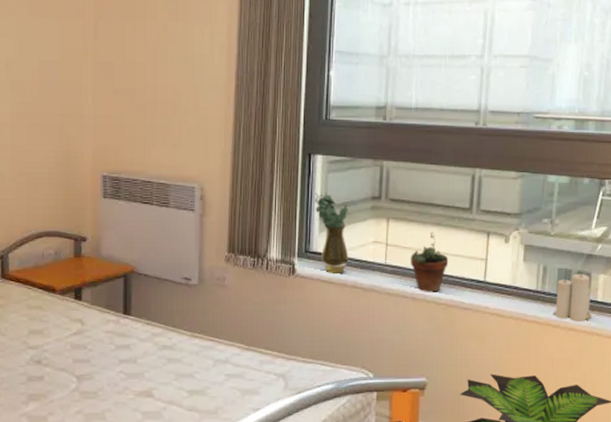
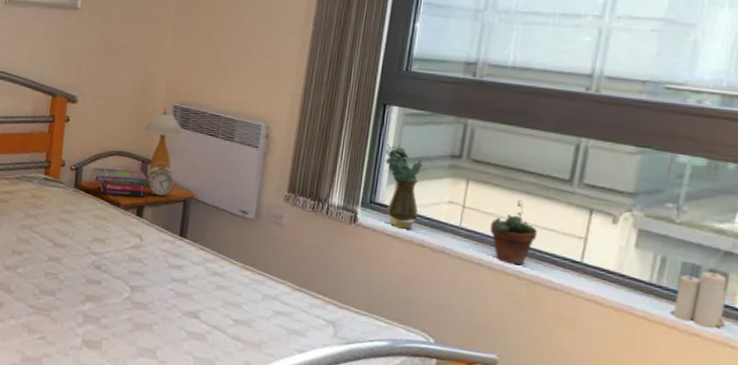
books: none [19,249,83,281] -> present [91,167,148,198]
table lamp: none [70,178,118,248] -> present [141,107,186,173]
alarm clock: none [82,238,111,275] -> present [146,161,174,196]

